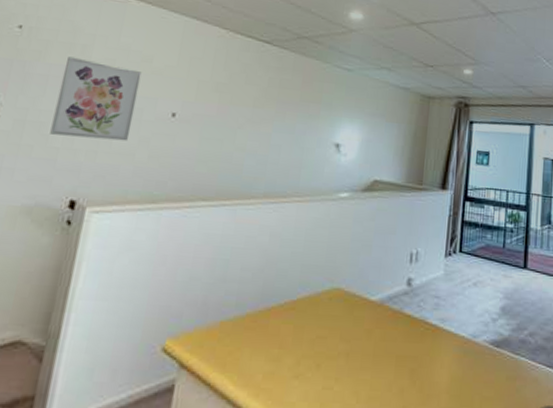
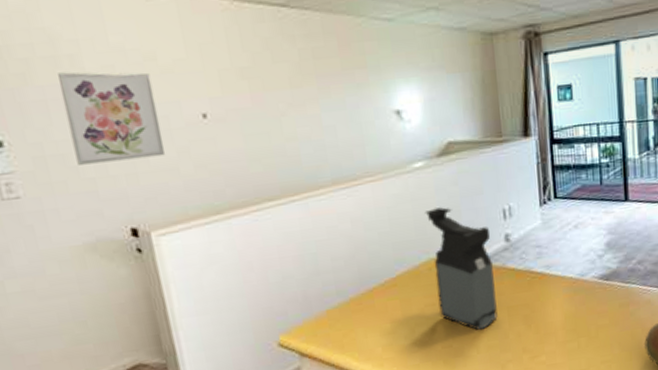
coffee maker: none [329,238,395,376] -> present [424,207,498,330]

